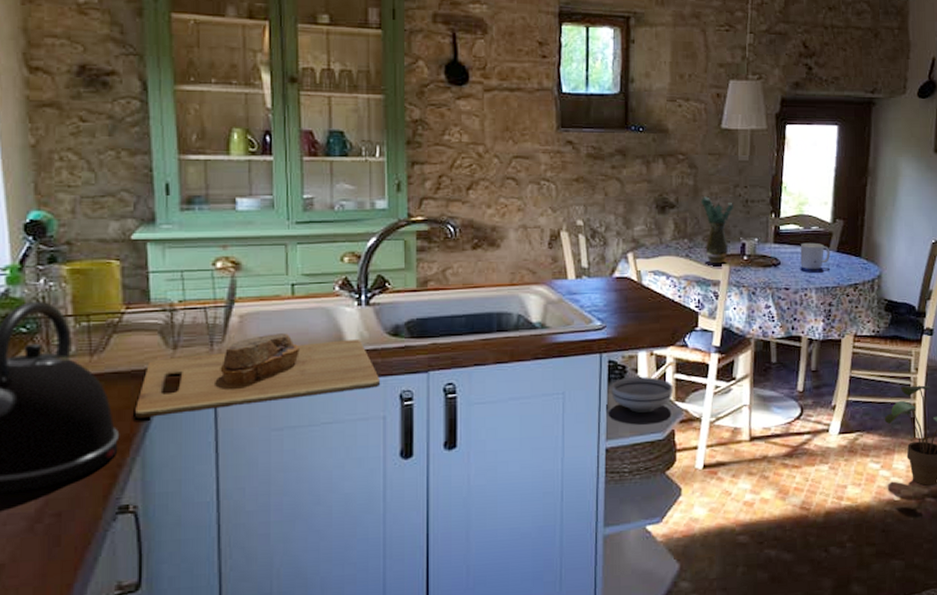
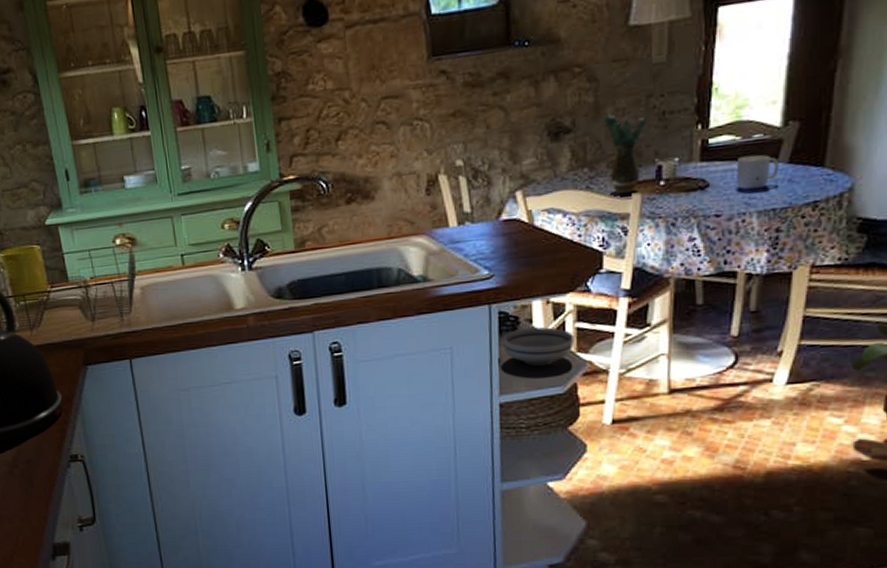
cutting board: present [135,333,381,419] -> none [70,301,270,383]

